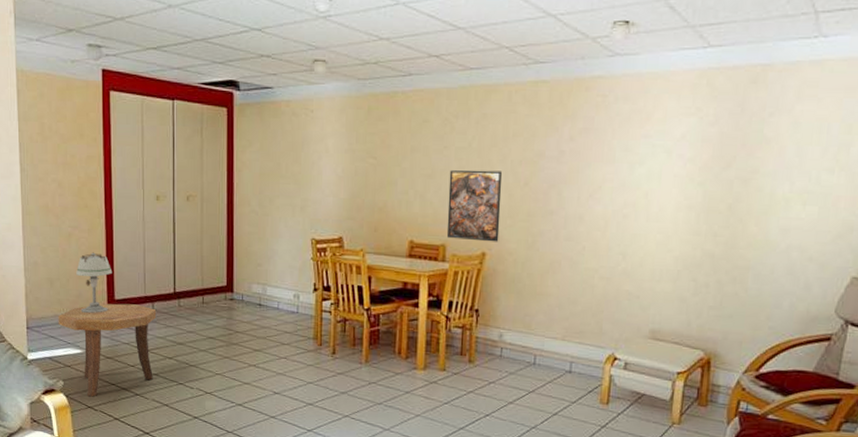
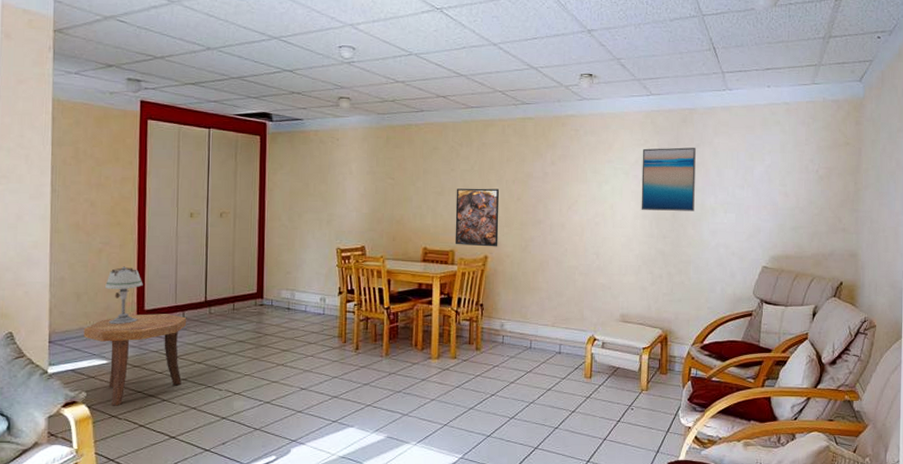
wall art: none [685,116,768,203] -> present [641,147,696,211]

